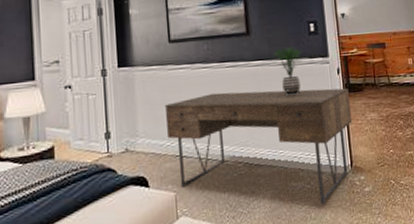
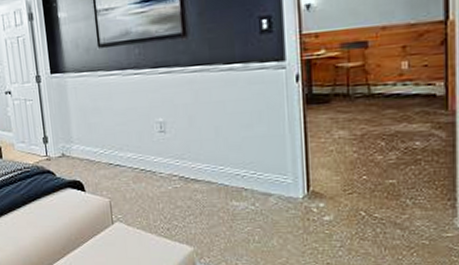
desk: present [164,88,352,205] -> none [96,99,312,229]
potted plant: present [270,47,303,95] -> none [211,49,251,106]

